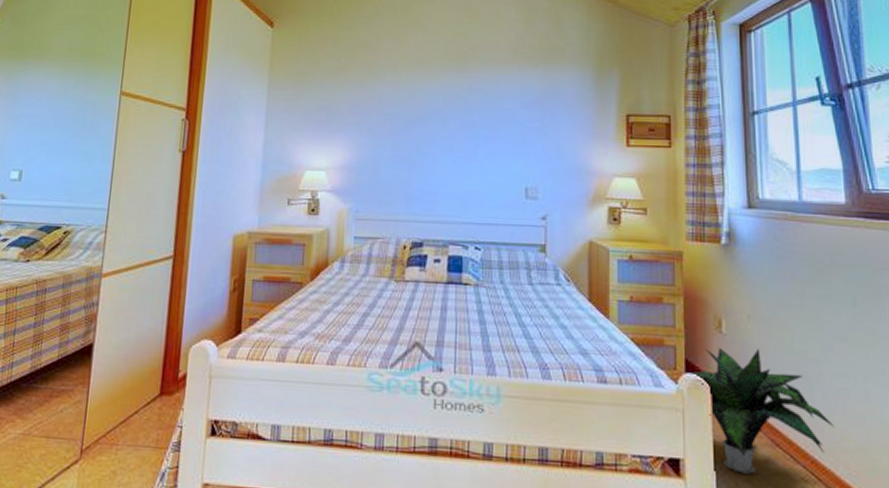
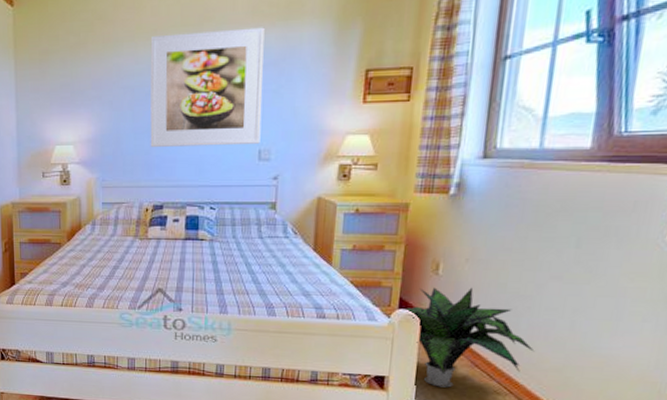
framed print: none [410,67,528,181] -> present [150,27,265,147]

